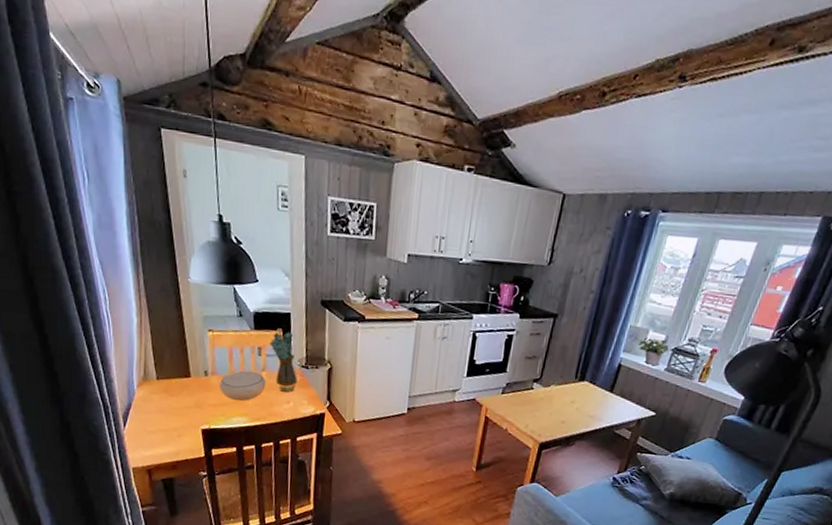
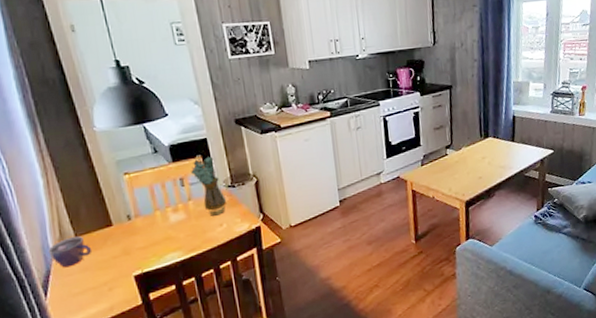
cup: none [132,378,170,406] -> present [48,236,92,268]
bowl: present [220,370,266,402] -> none [145,203,195,238]
potted plant: present [638,337,669,366] -> none [523,87,549,112]

